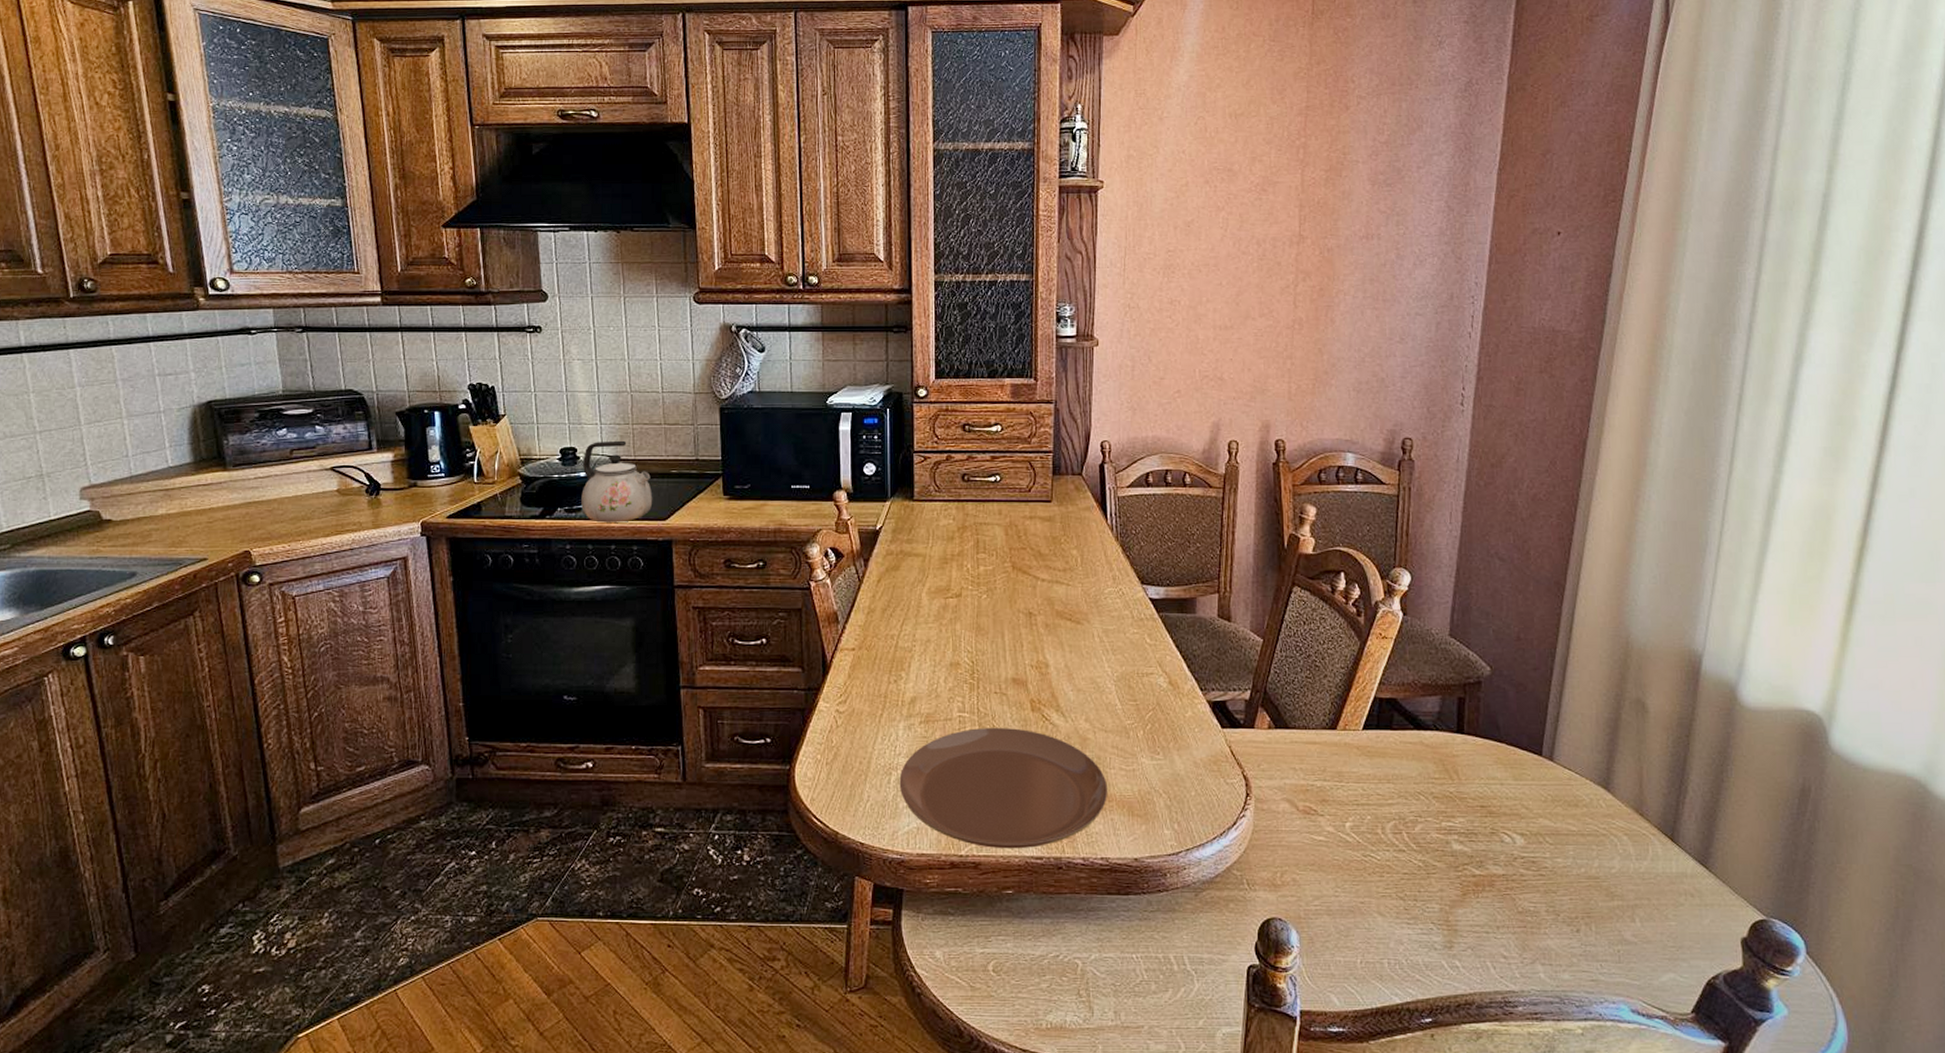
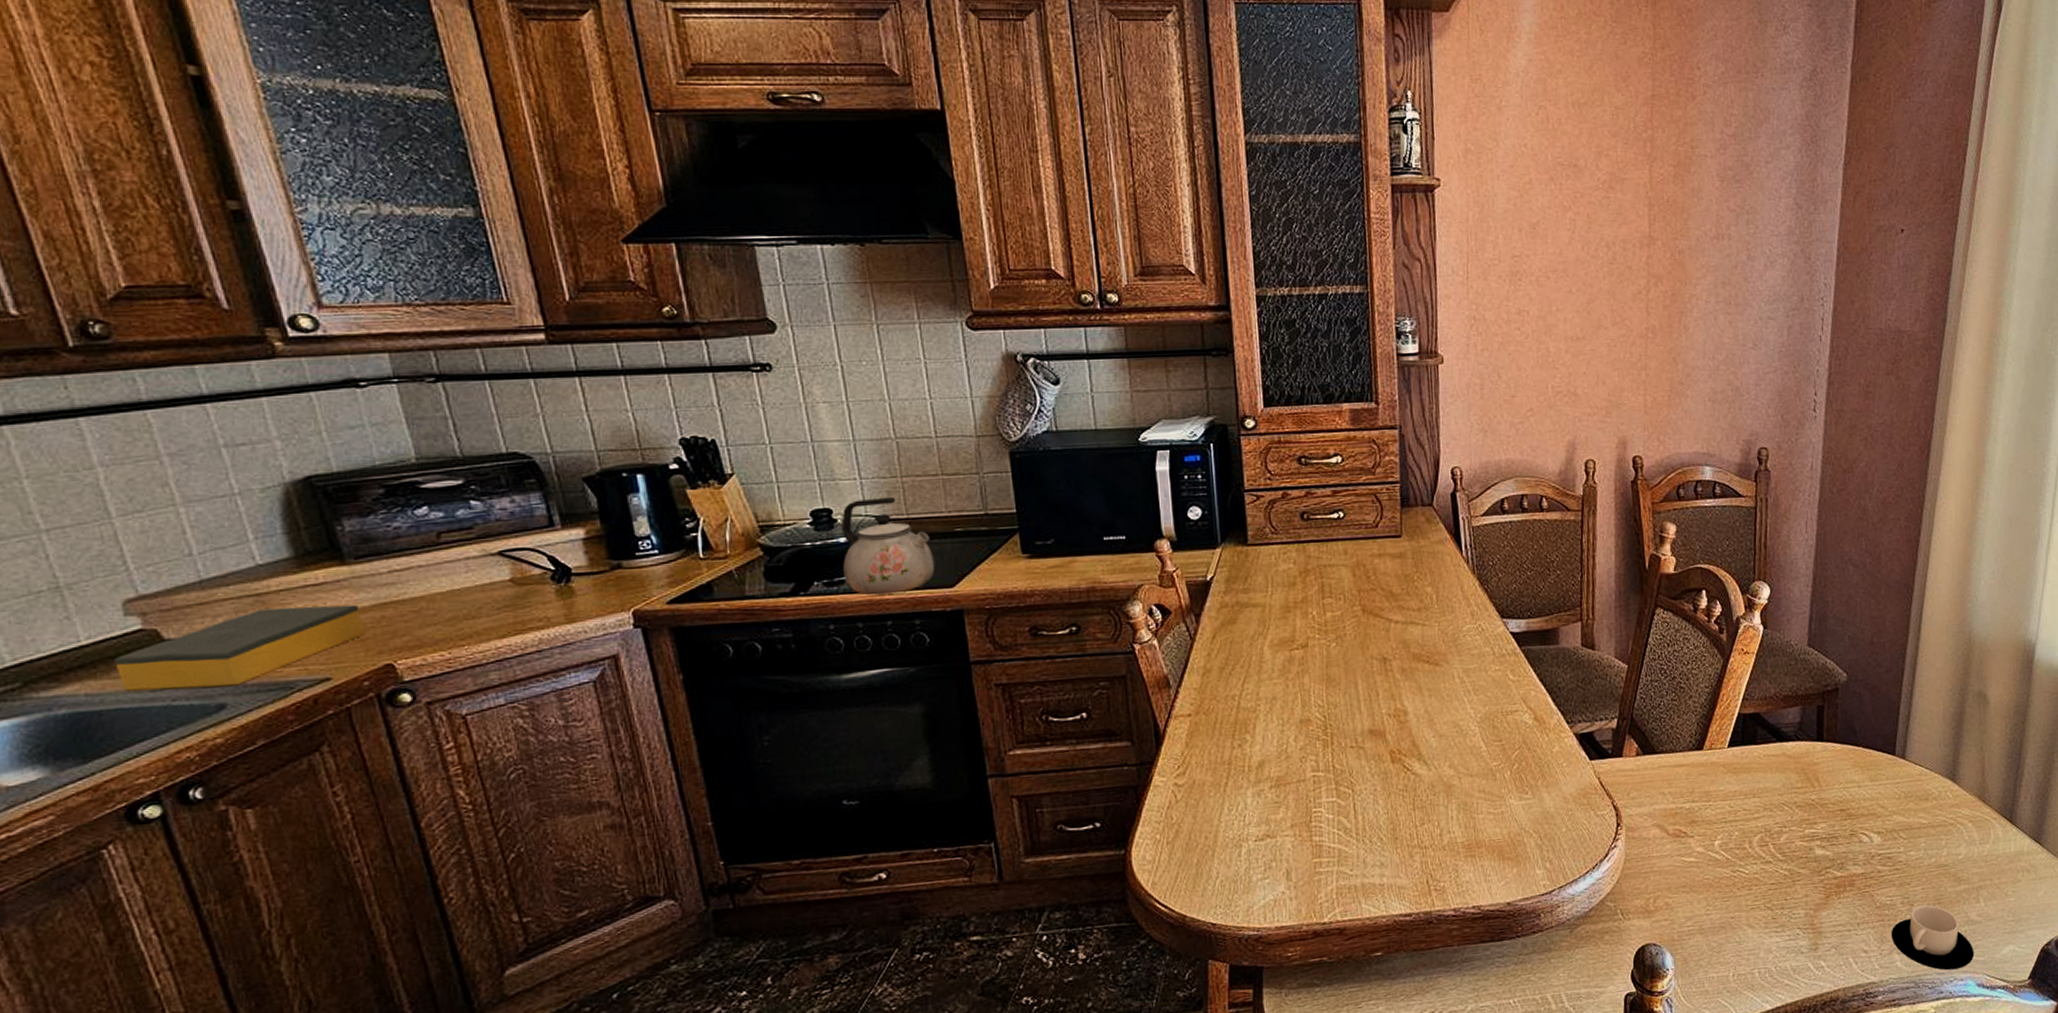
sponge: none [69,501,235,559] -> present [114,604,367,692]
plate: present [899,727,1108,849] -> none [1250,782,1477,911]
cup: none [1533,916,1629,990] -> present [1891,904,1975,971]

